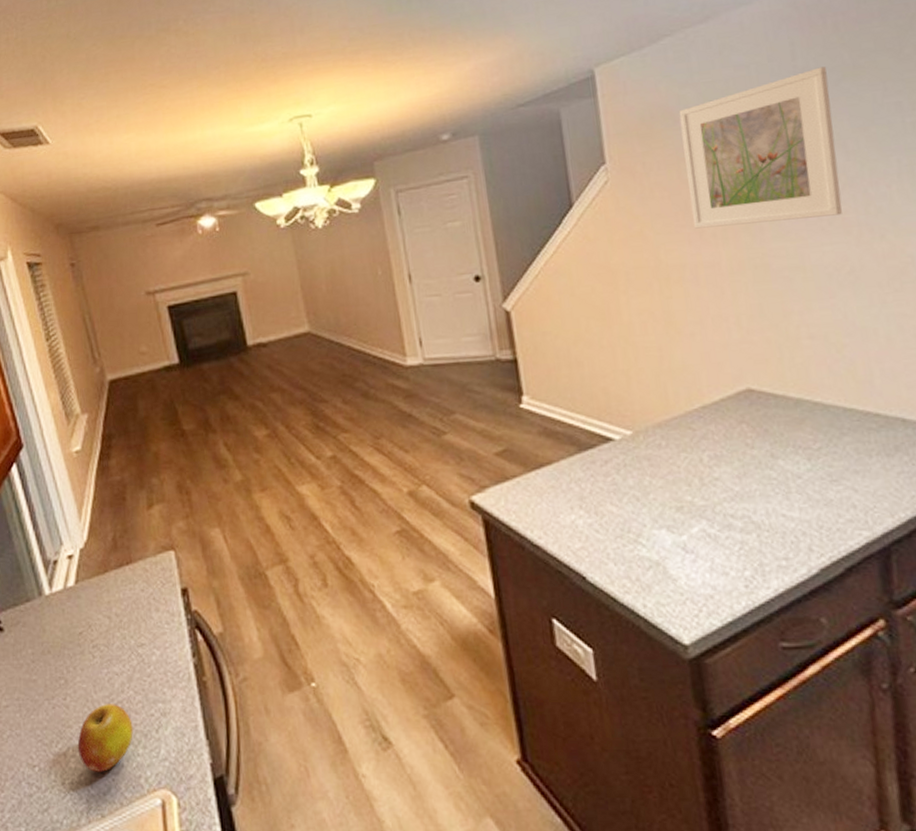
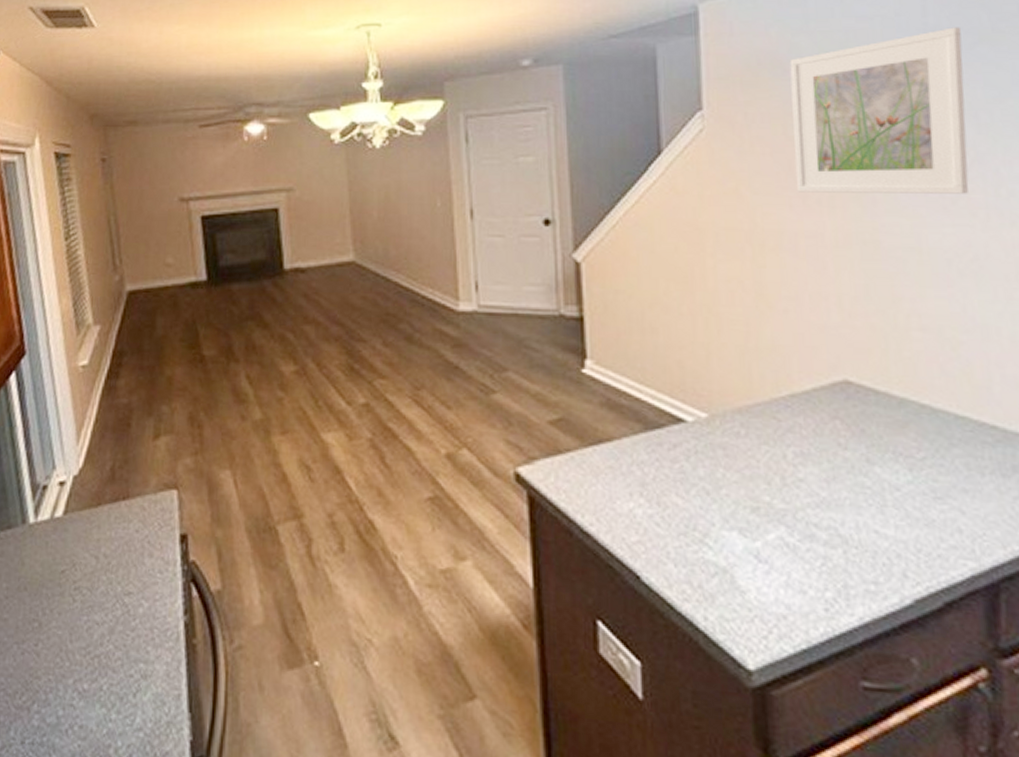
fruit: present [77,704,133,772] -> none [43,656,108,735]

